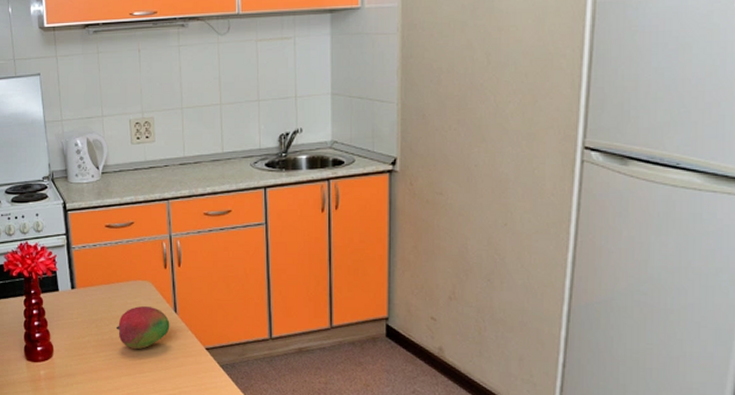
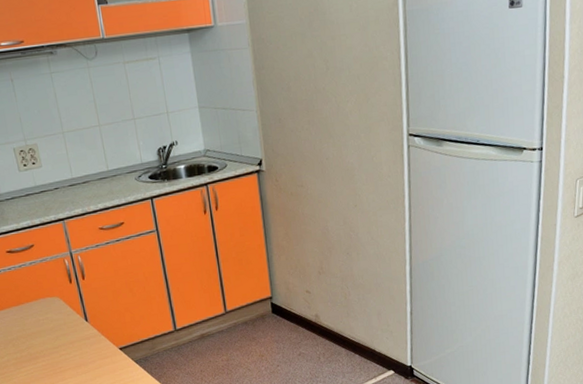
fruit: present [116,306,170,349] -> none [32,319,84,360]

